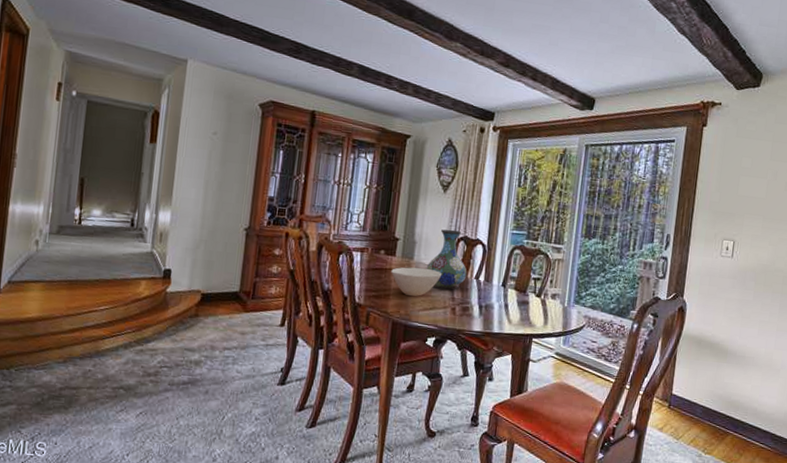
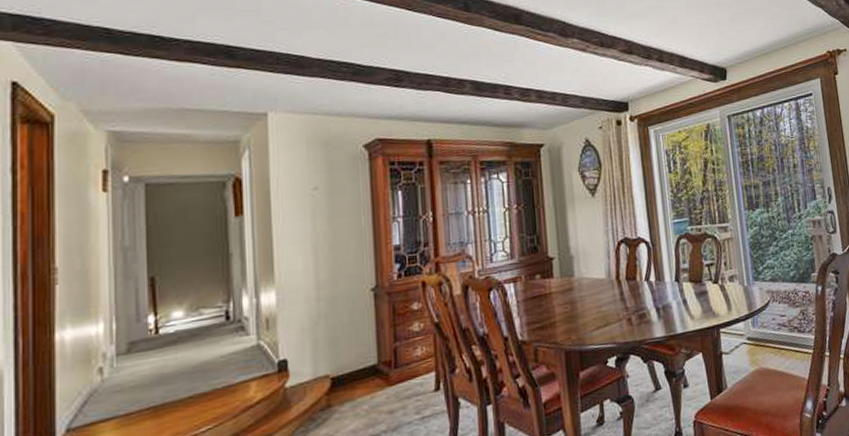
bowl: present [391,267,442,297] -> none [552,282,609,318]
vase: present [426,229,467,291] -> none [590,233,636,302]

